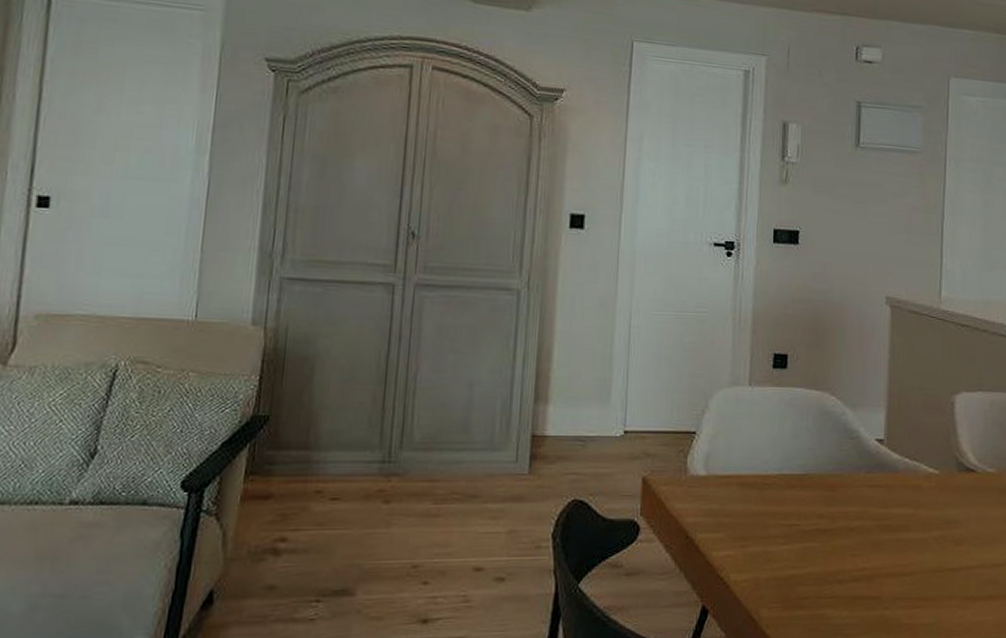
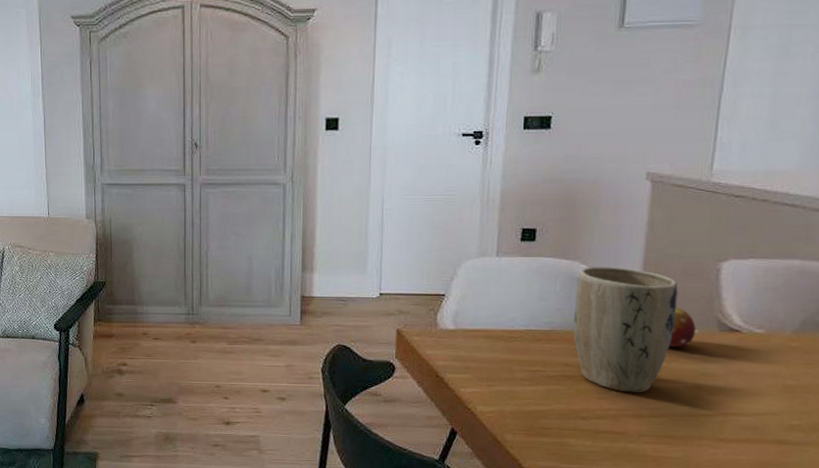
plant pot: none [826,399,920,548] -> present [573,267,678,393]
fruit: none [914,445,937,491] -> present [668,307,696,347]

